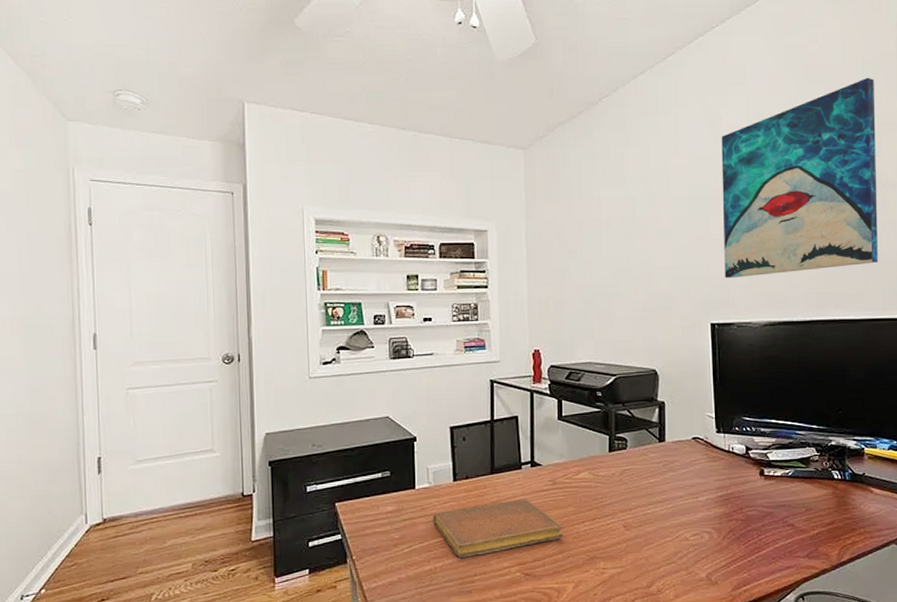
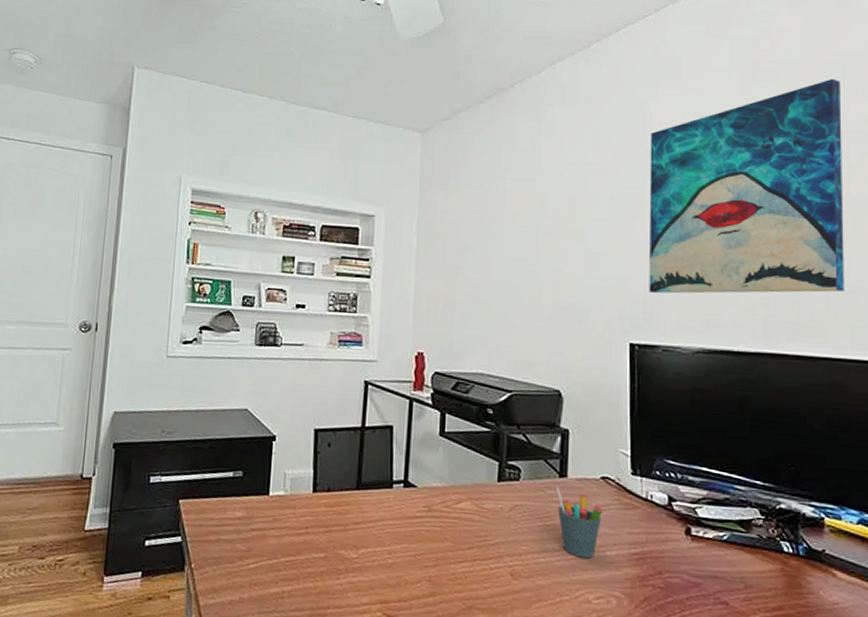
notebook: present [433,498,563,558] -> none [285,523,436,585]
pen holder: none [657,450,695,505] -> present [557,486,603,559]

